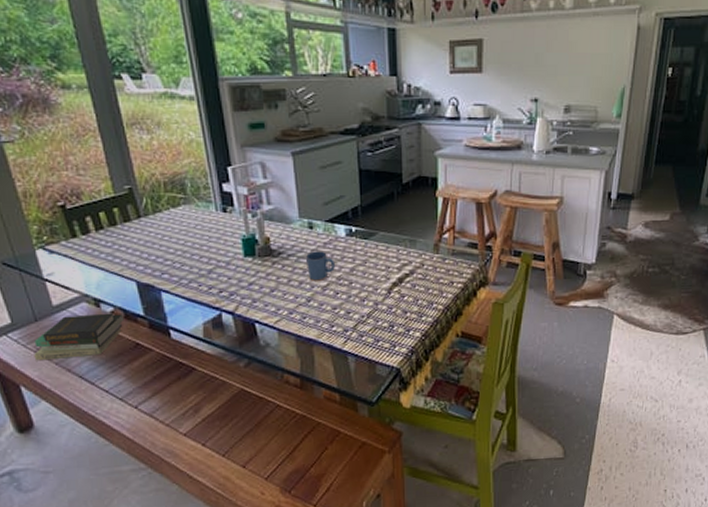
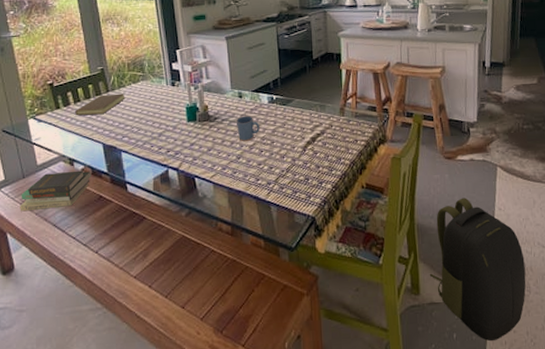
book: none [88,220,163,247] -> present [68,93,125,116]
backpack: none [528,348,634,498] -> present [429,197,526,342]

